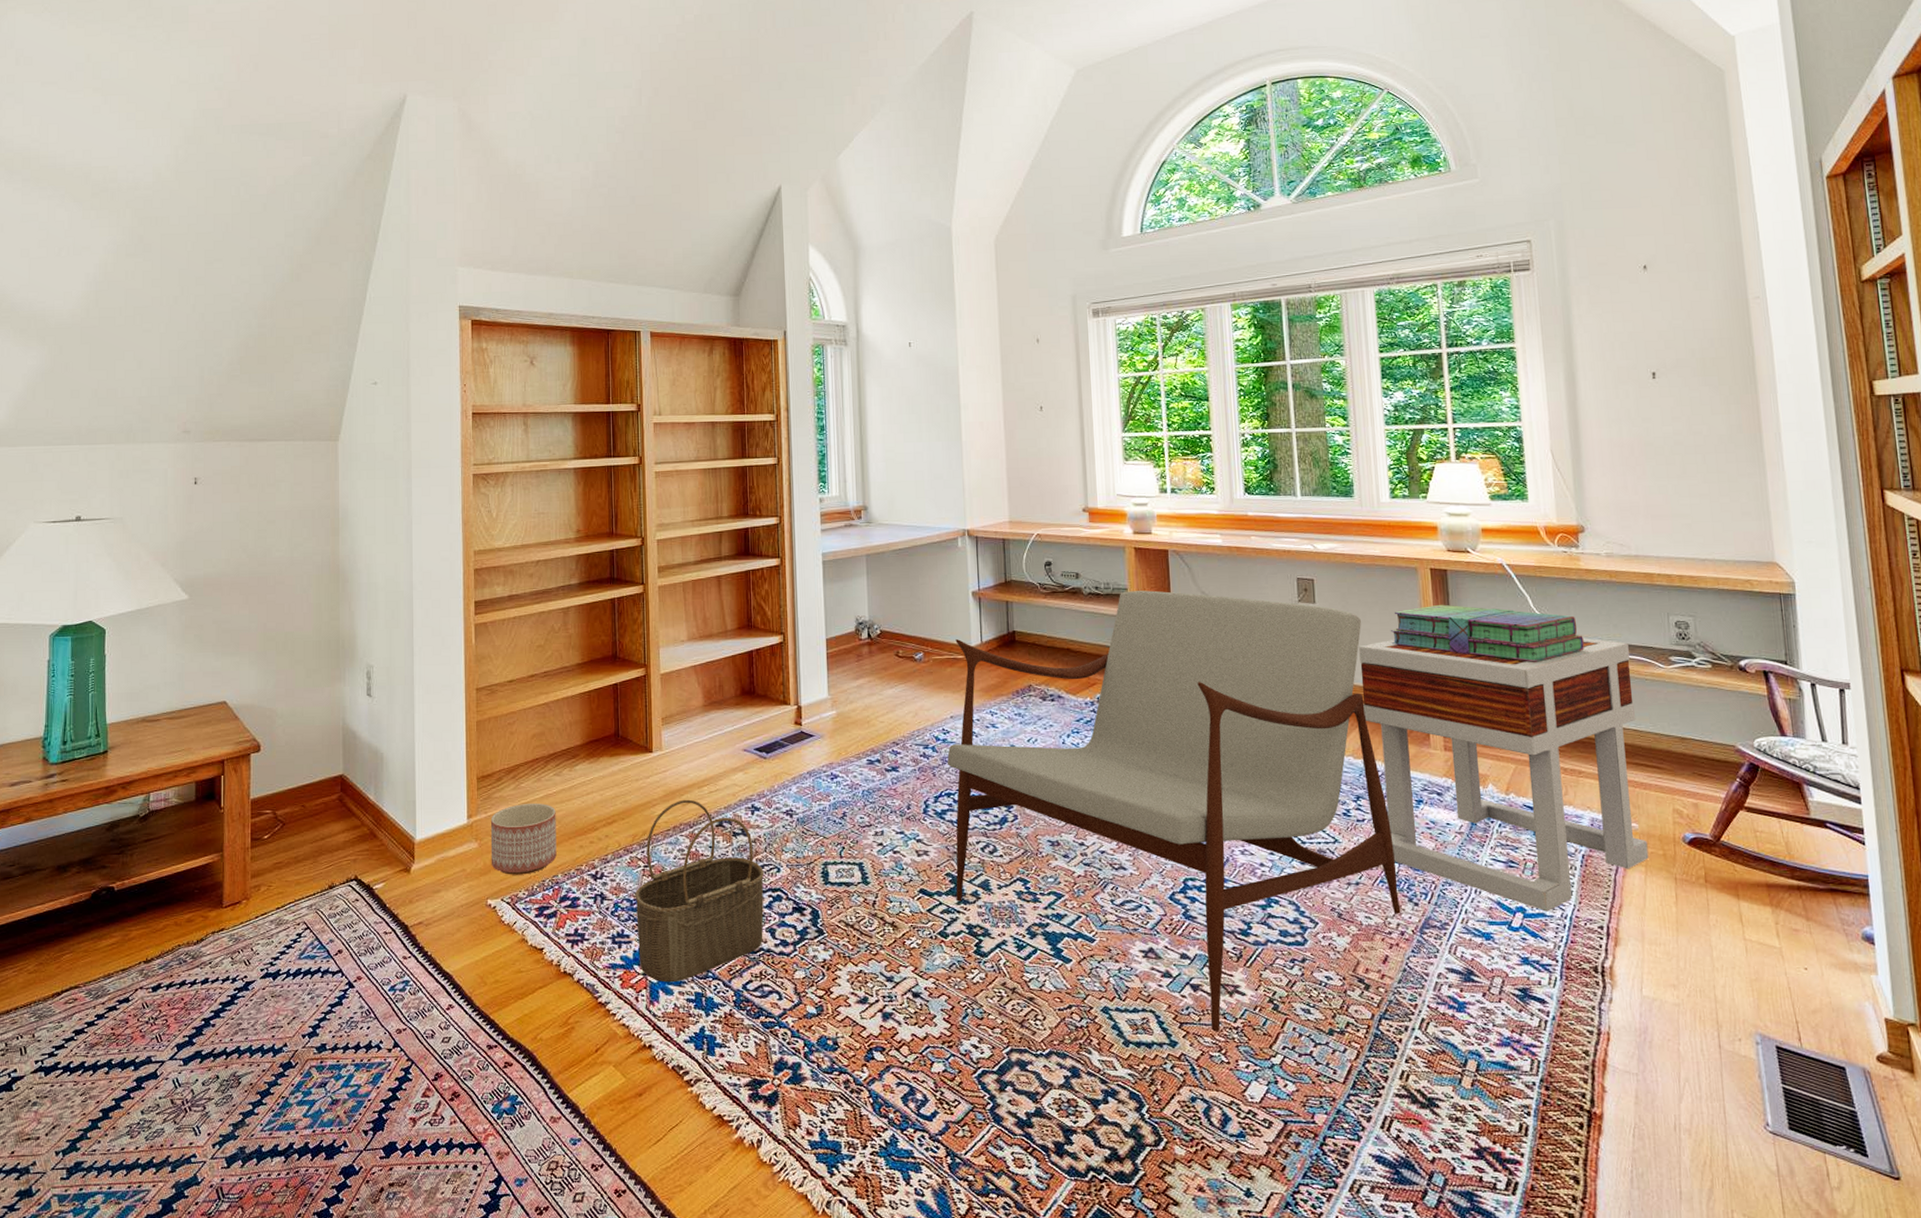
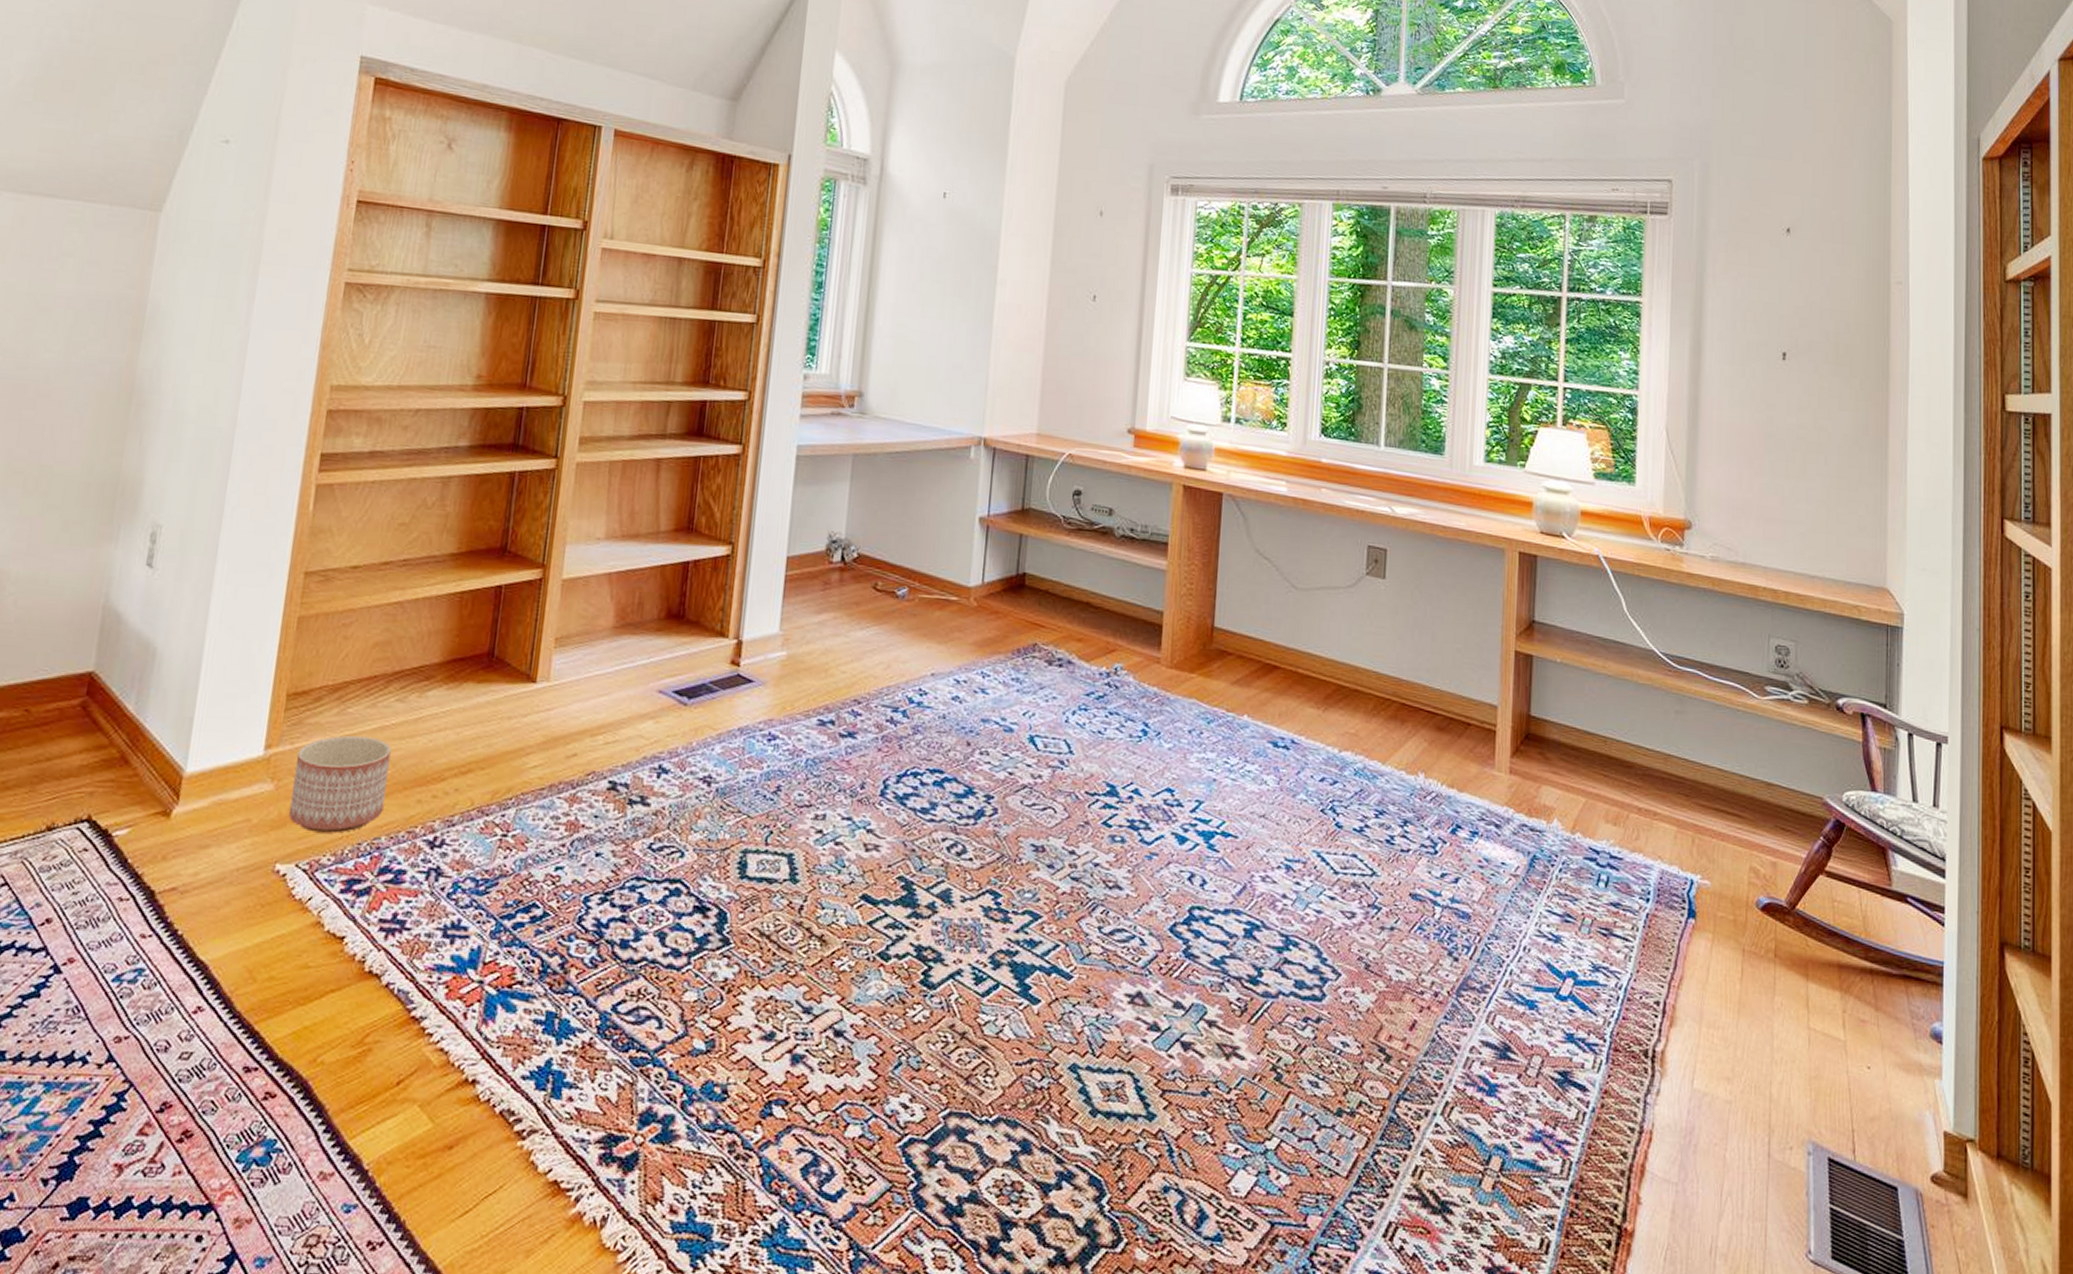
wicker basket: present [635,799,764,983] -> none [476,749,662,996]
armchair: present [947,590,1401,1032] -> none [907,538,1439,1105]
side table: present [1359,638,1649,912] -> none [1424,632,1723,980]
stack of books: present [1390,604,1584,662] -> none [1465,596,1676,677]

